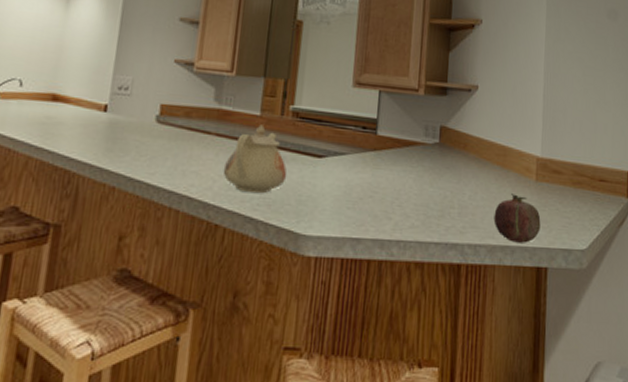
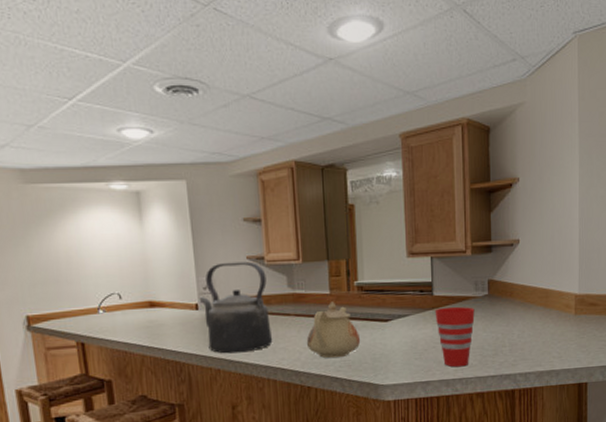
kettle: none [108,62,193,171] -> present [199,261,273,354]
cup: none [376,150,422,226] -> present [435,306,475,368]
fruit: present [493,194,541,243] -> none [540,328,580,367]

